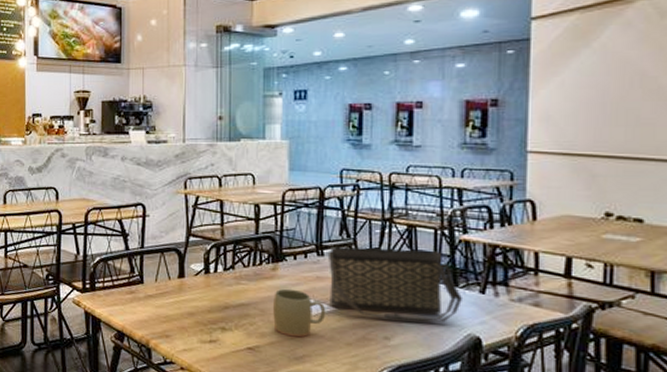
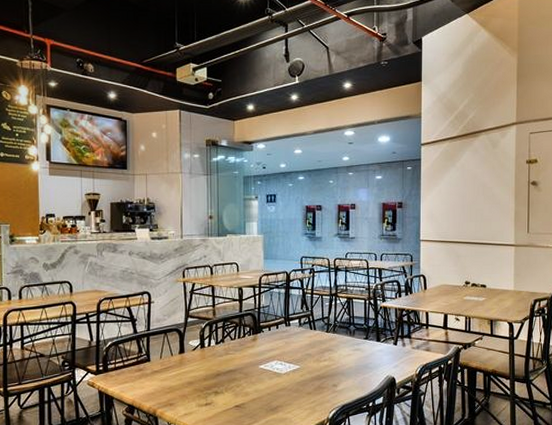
mug: present [272,288,326,337] -> none [253,354,293,393]
handbag: present [327,247,464,324] -> none [293,317,384,372]

